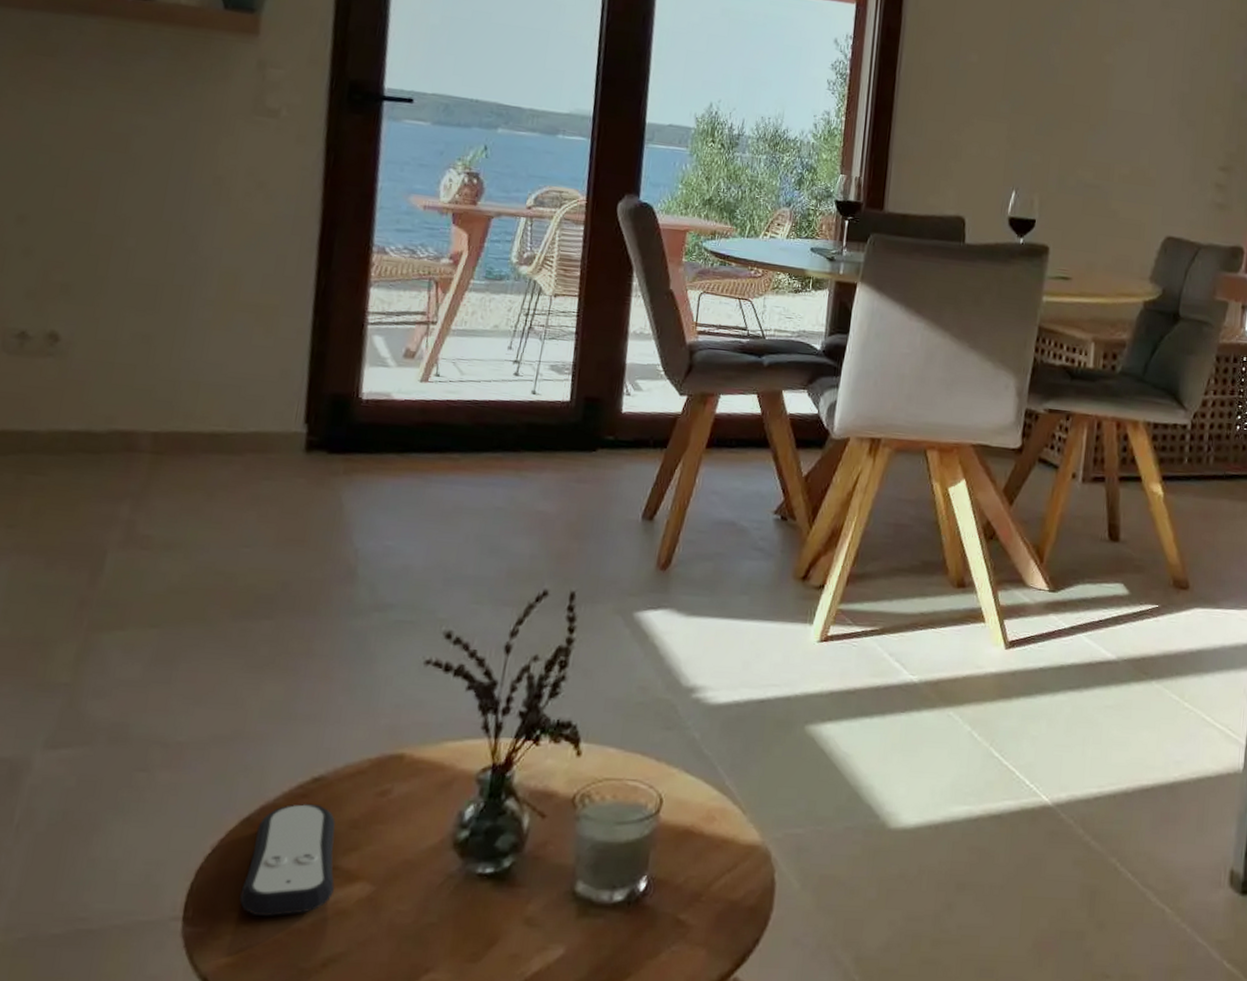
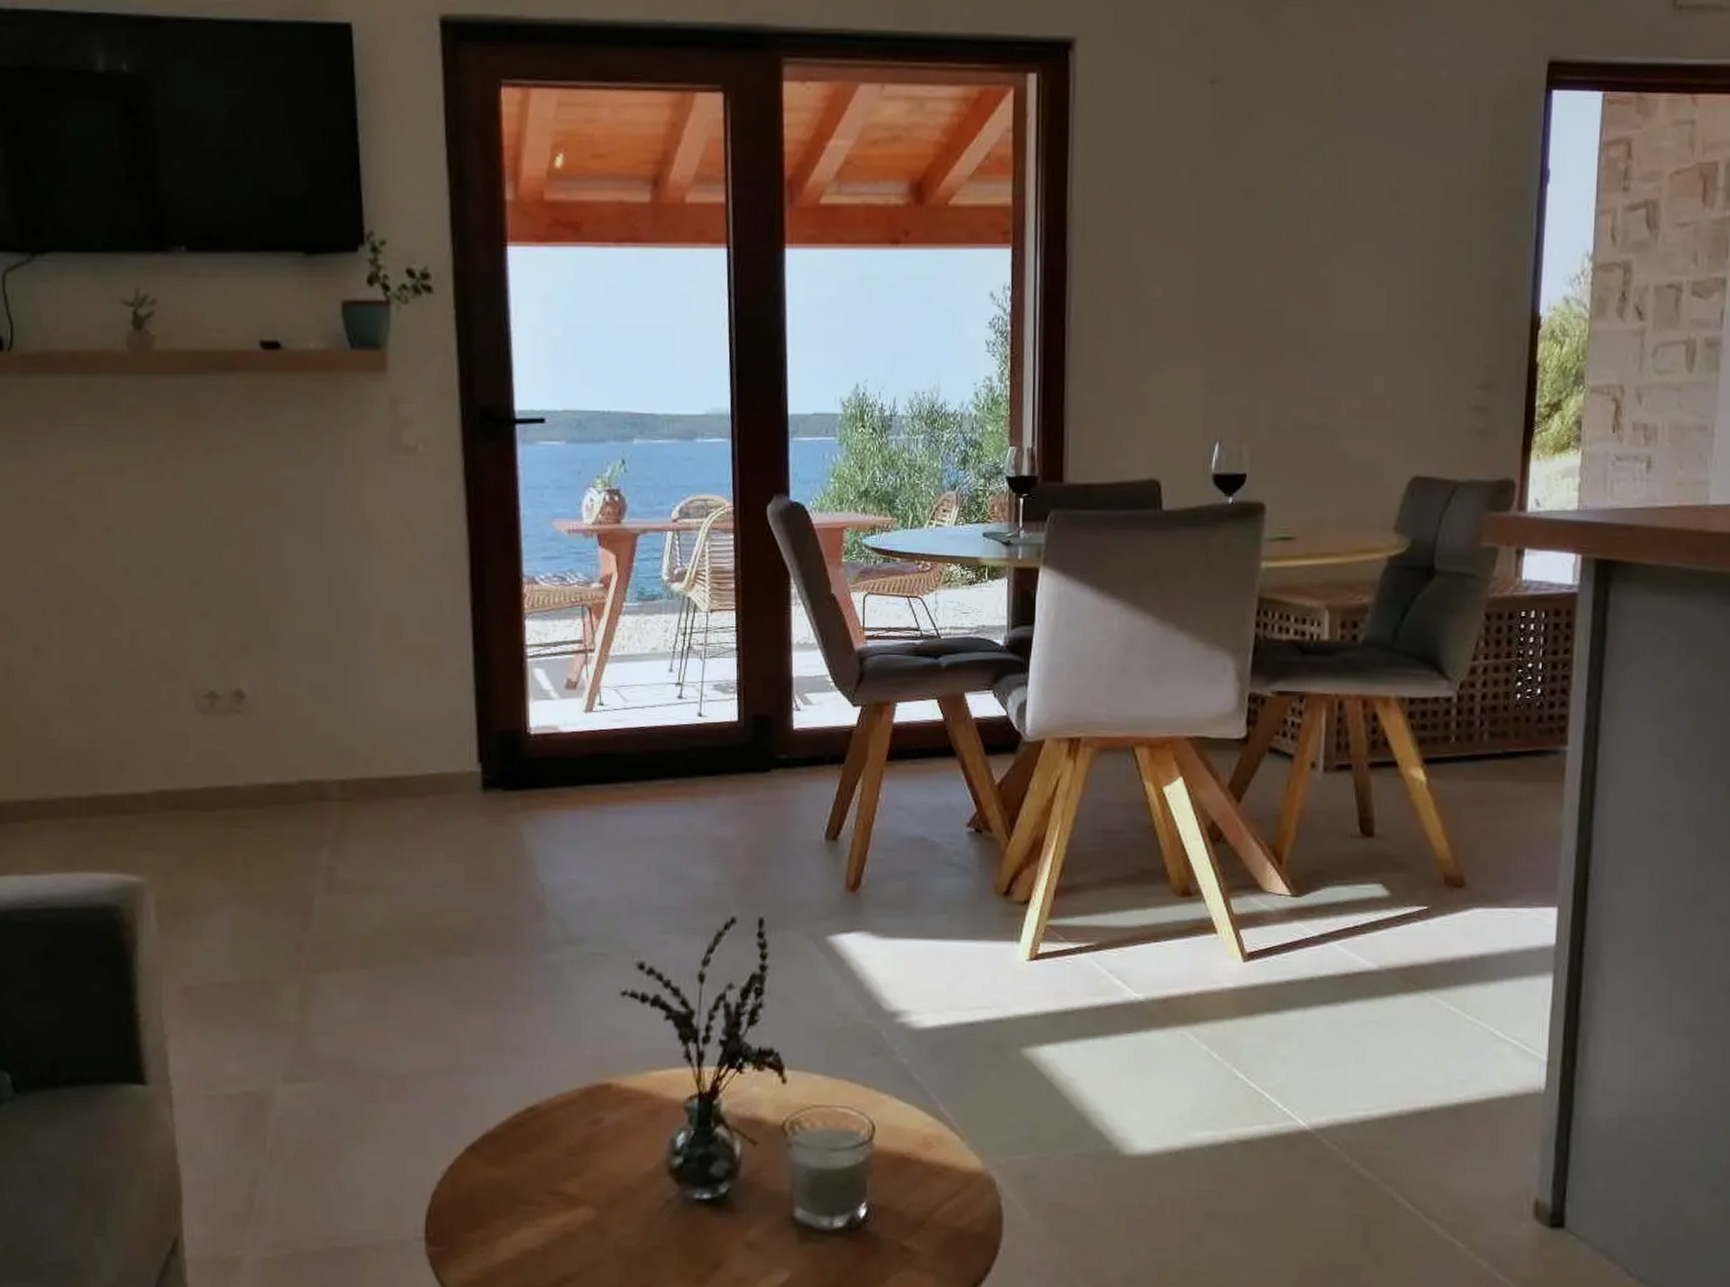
remote control: present [240,803,336,916] -> none [474,1131,560,1238]

